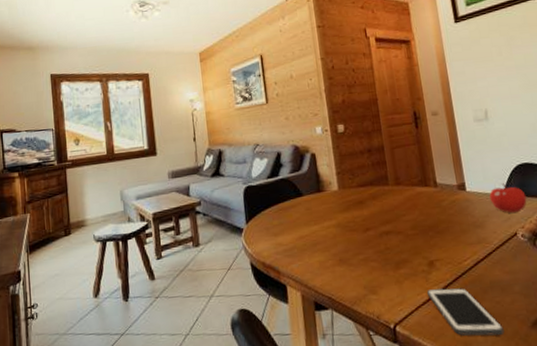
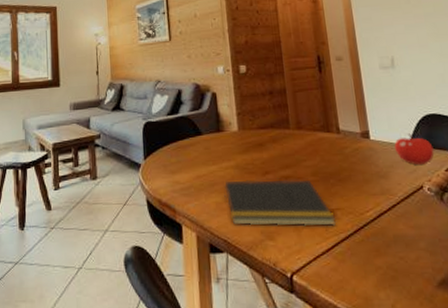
notepad: none [326,234,436,282] -> present [223,179,337,227]
cell phone: present [427,287,504,336] -> none [327,238,408,293]

